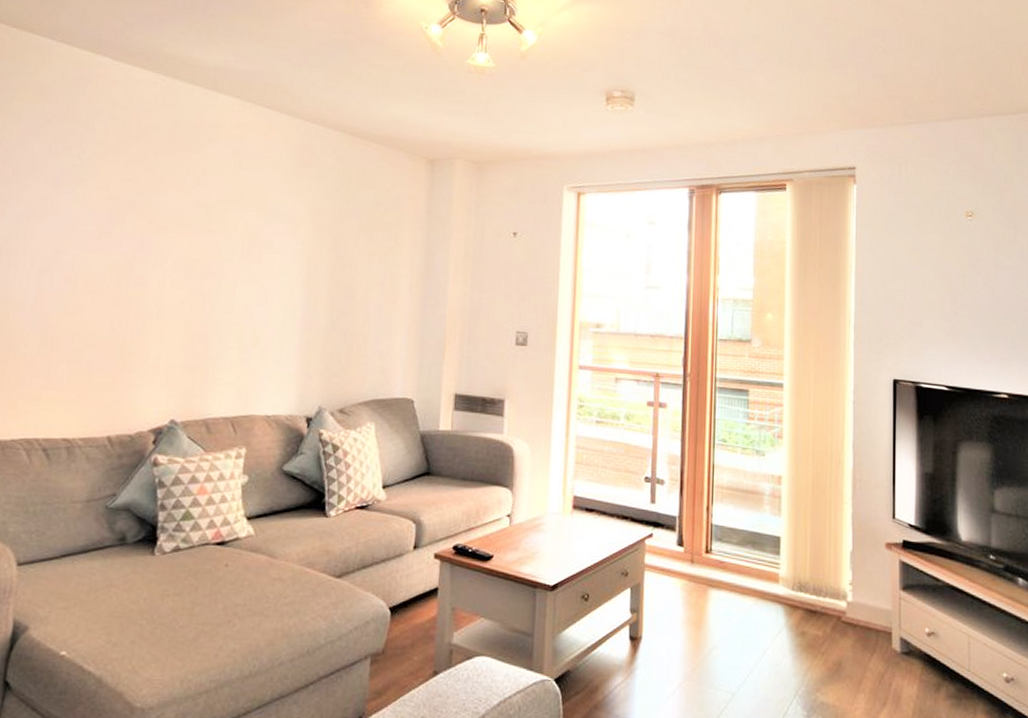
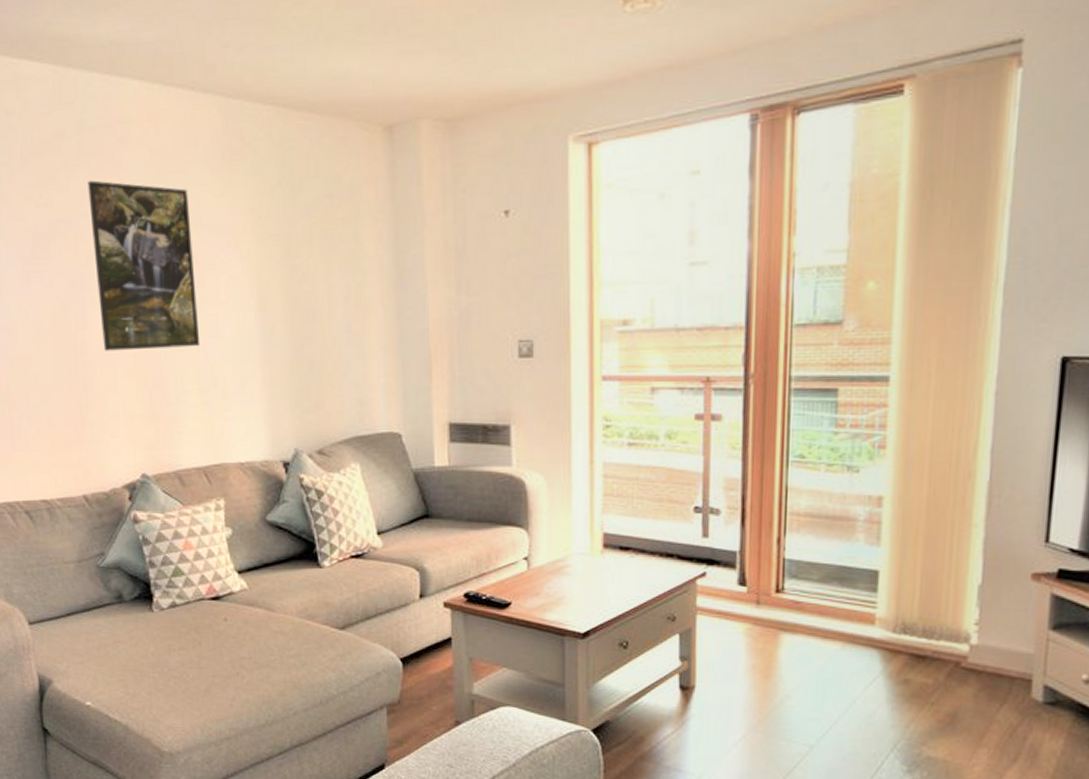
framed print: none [157,166,260,311] -> present [87,180,201,351]

